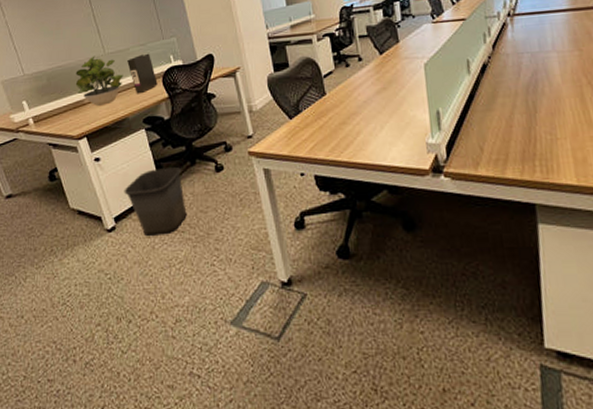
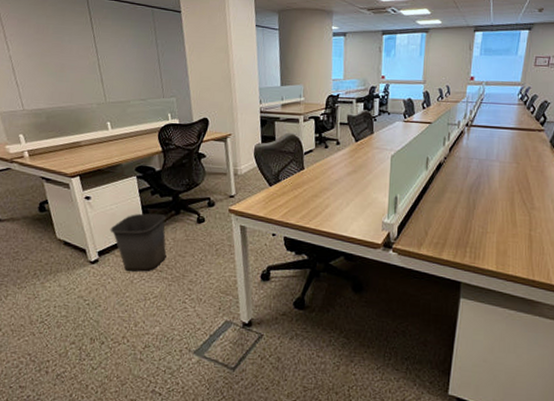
potted plant: present [75,56,123,106] -> none [74,102,122,150]
binder: present [127,53,158,94] -> none [126,108,154,145]

